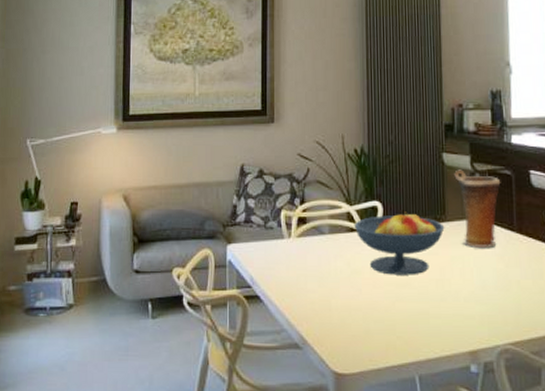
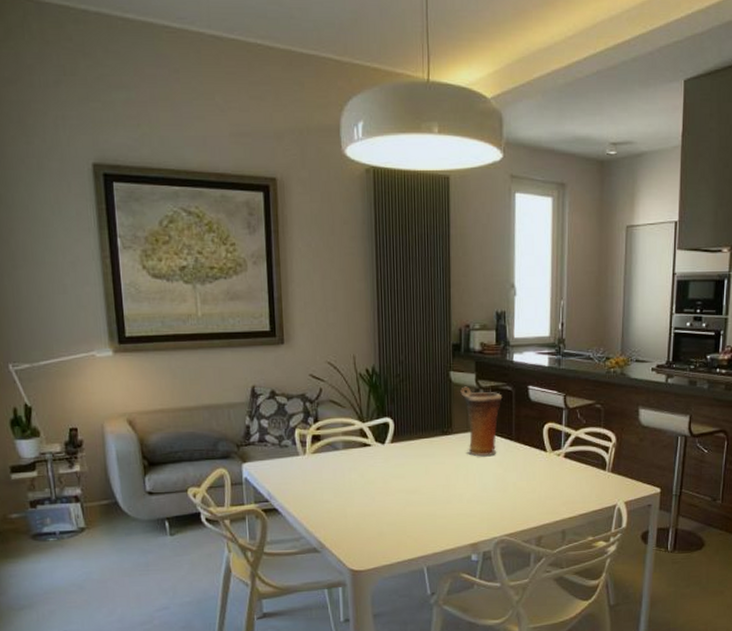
fruit bowl: present [354,211,445,275] -> none [366,426,451,484]

